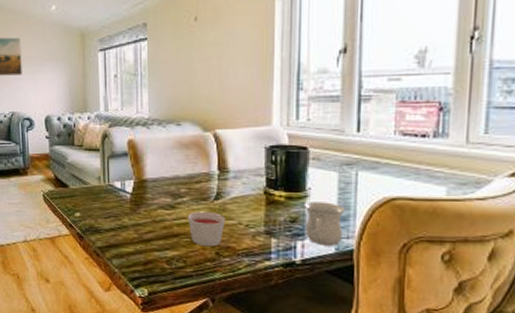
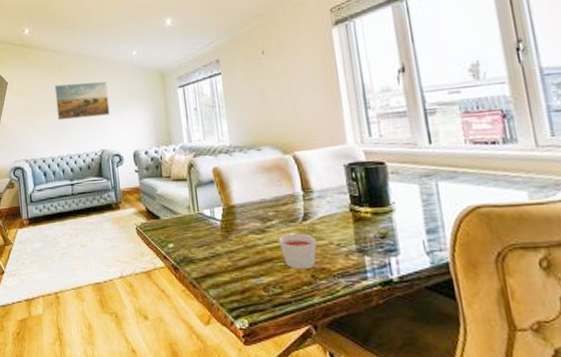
mug: present [303,202,345,246] -> none [391,215,435,260]

